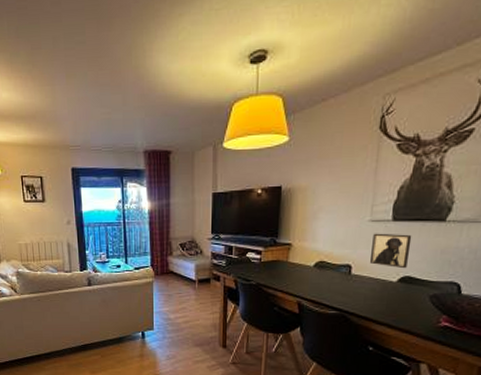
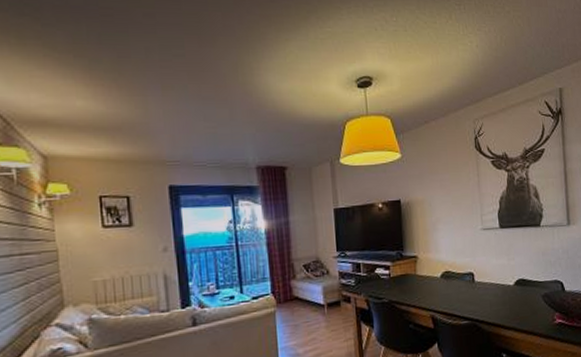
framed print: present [370,233,412,269] -> none [487,240,519,272]

